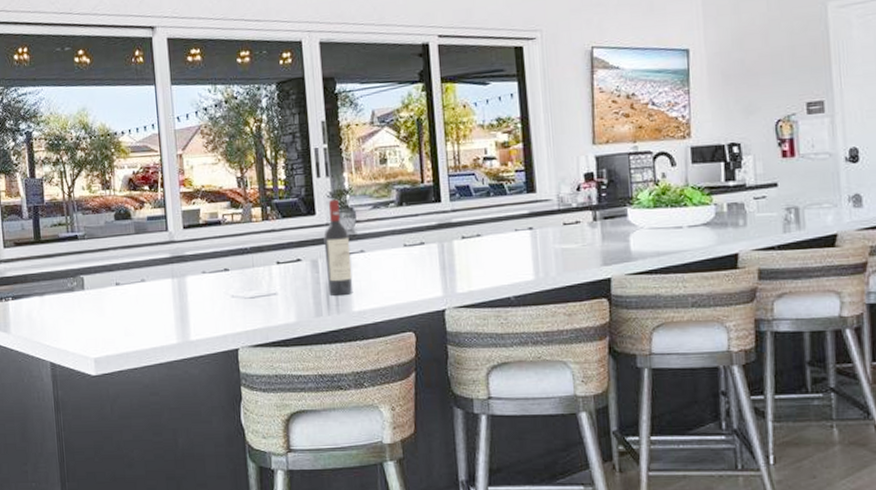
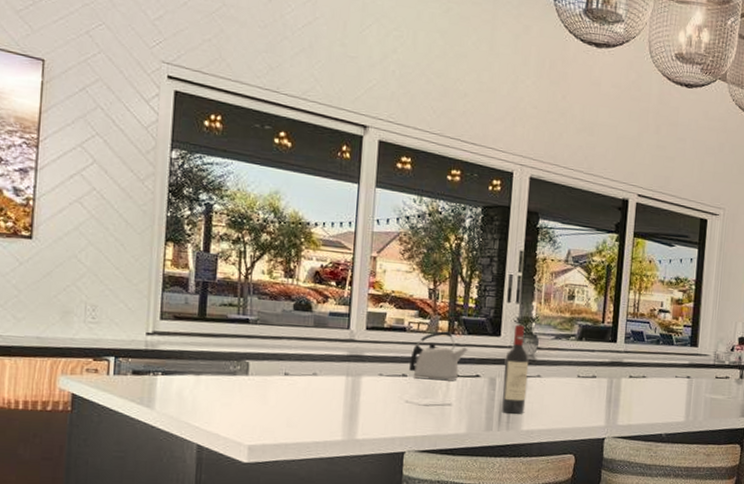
kettle: none [229,218,285,272] -> present [409,331,468,382]

